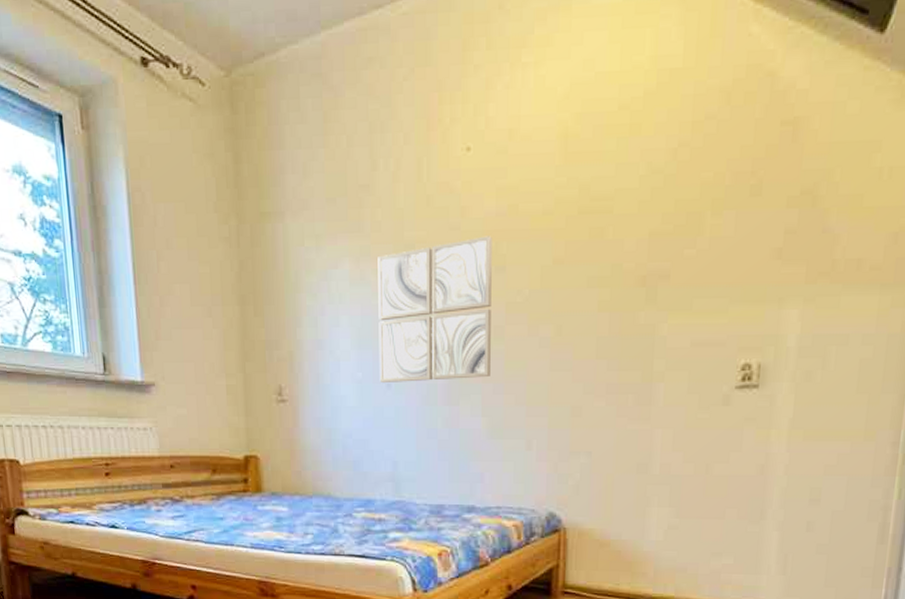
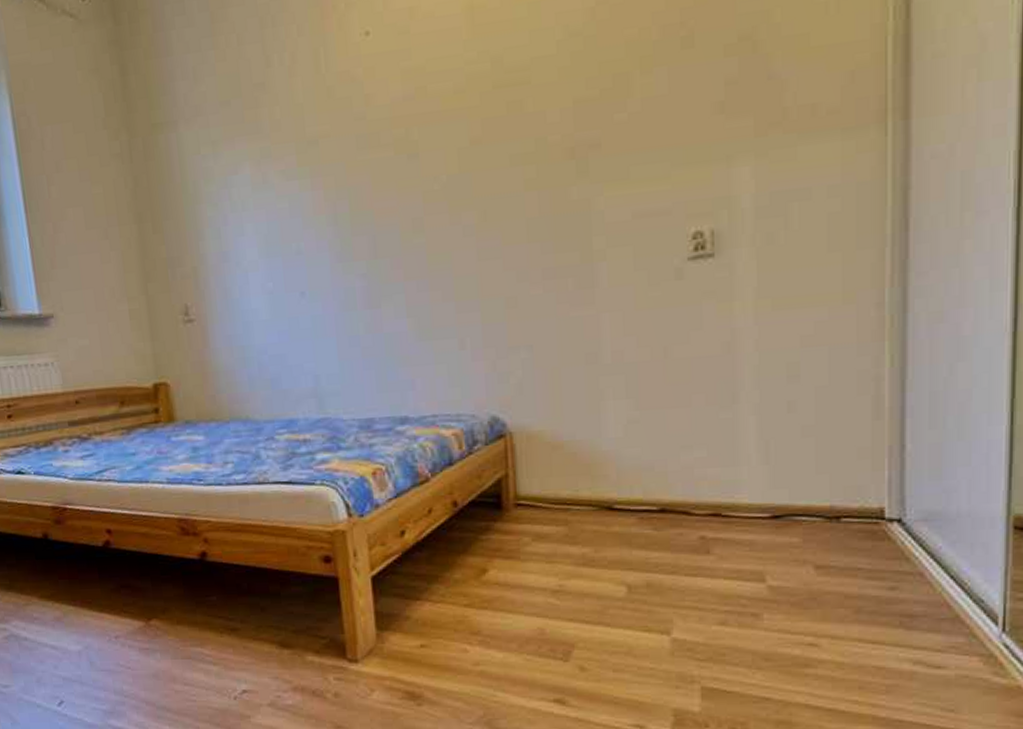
wall art: present [378,236,492,382] -> none [279,122,412,291]

